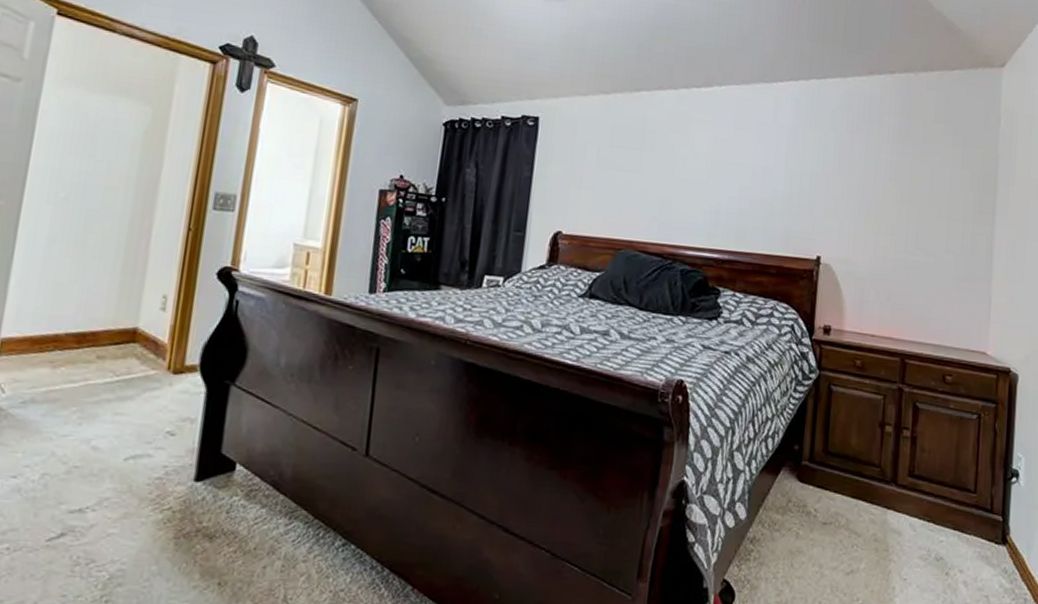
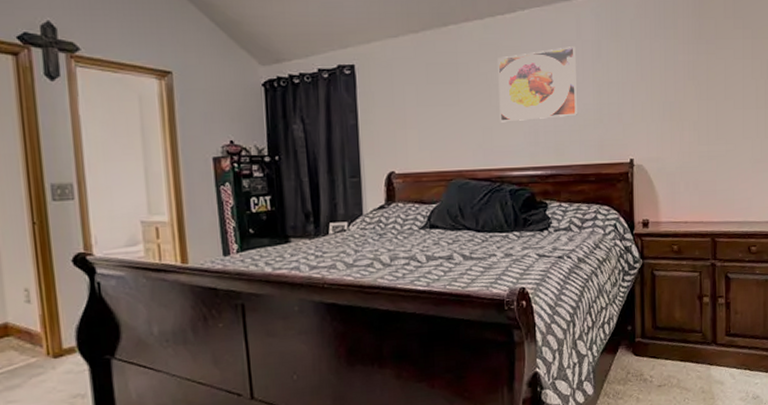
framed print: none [681,128,770,201] -> present [498,47,578,123]

